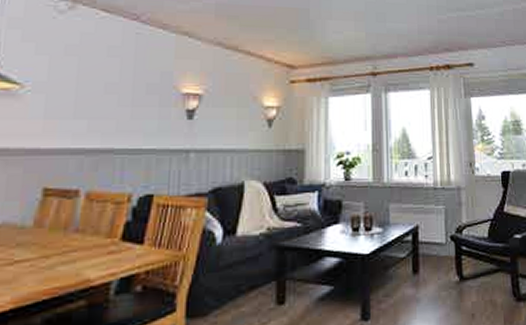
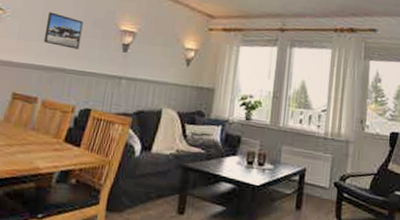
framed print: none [80,80,132,123] -> present [43,12,83,50]

